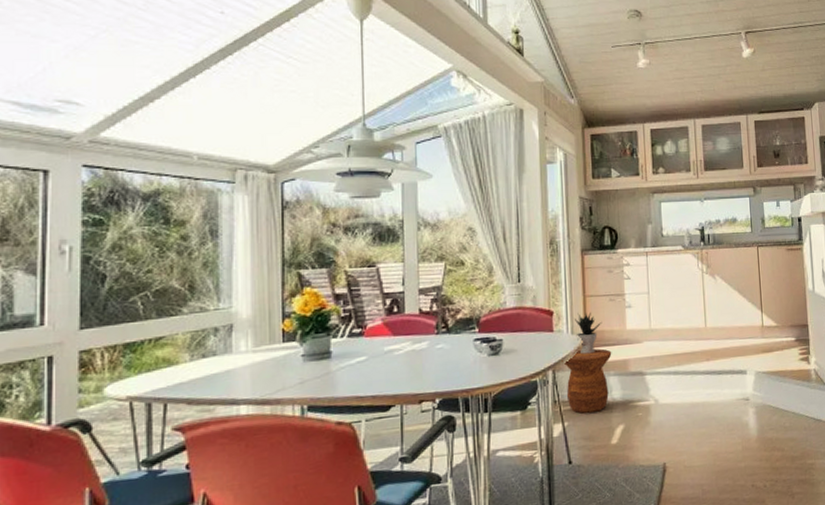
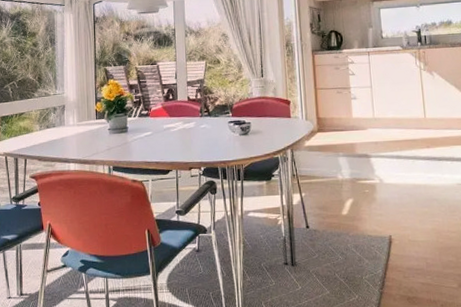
side table: present [562,348,612,414] -> none [298,133,341,187]
potted plant: present [575,312,602,354] -> none [308,102,332,137]

